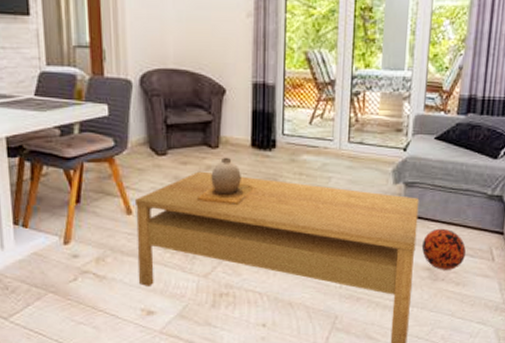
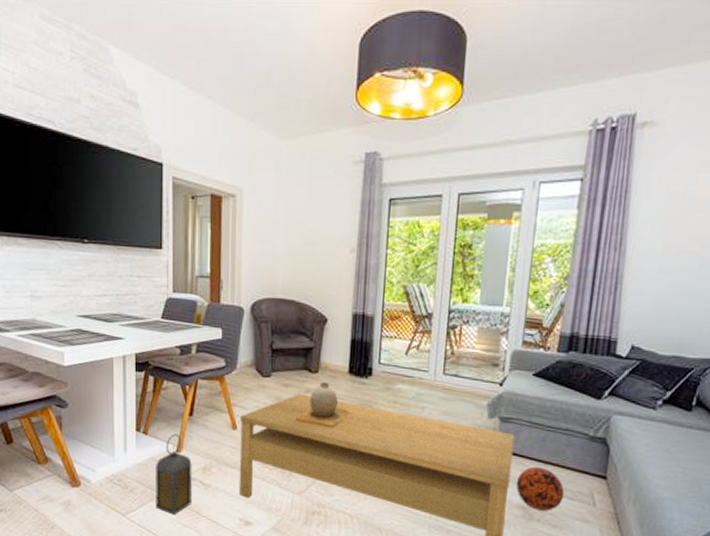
lantern: none [40,224,85,313] -> present [155,434,192,515]

